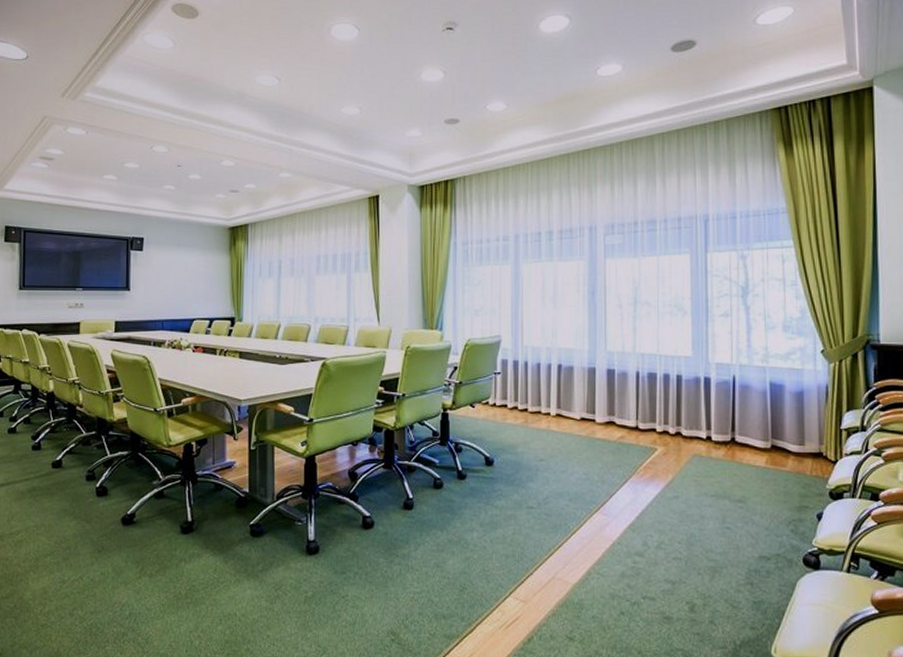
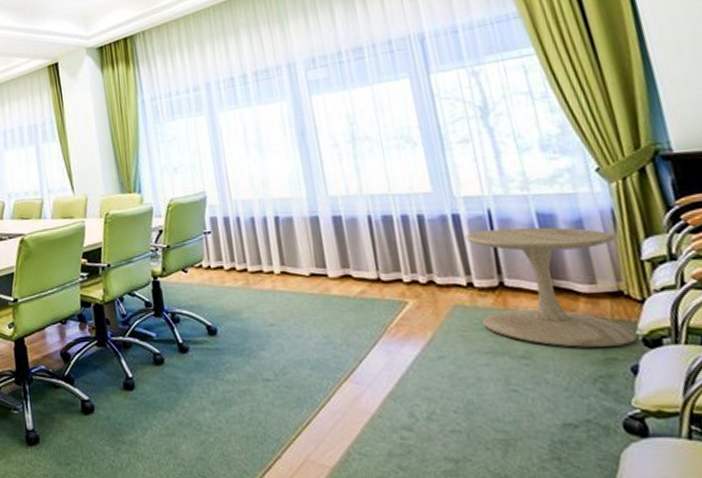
side table: none [712,393,826,498] -> present [465,227,637,349]

